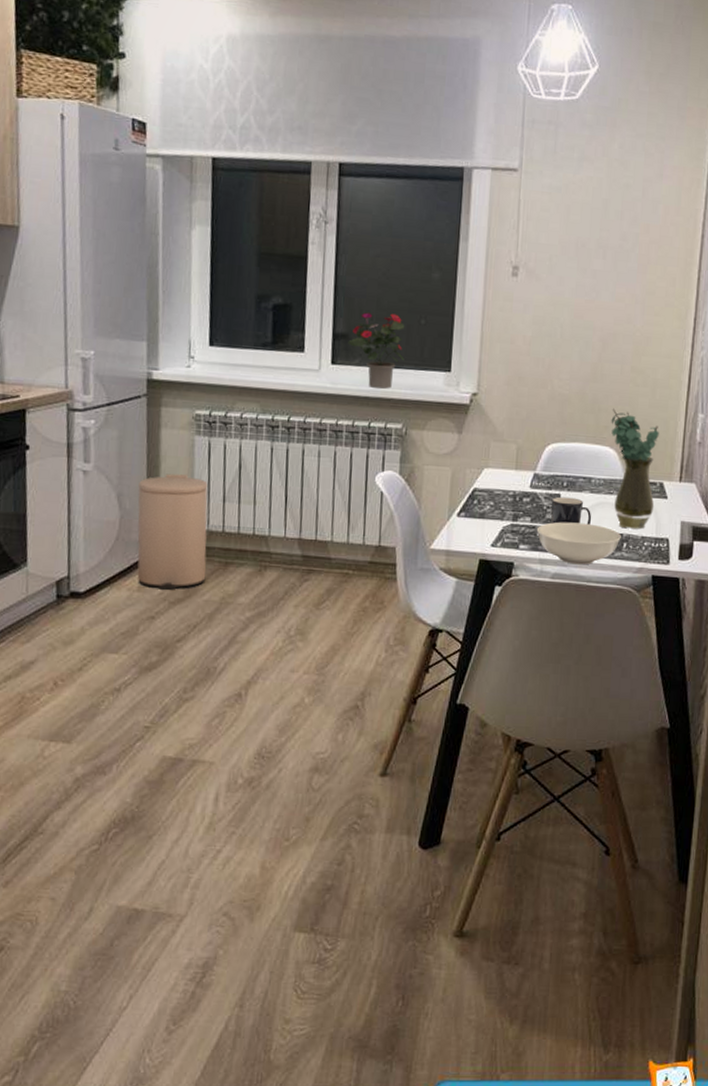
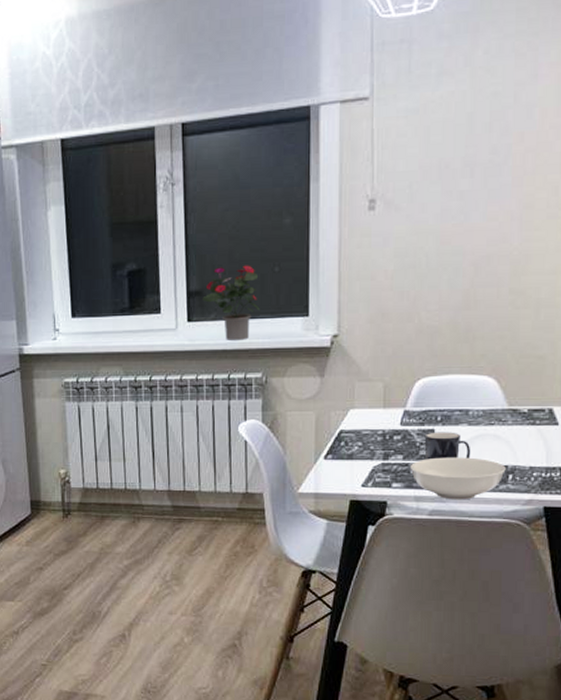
pedal bin: present [137,473,208,591] -> none [19,438,85,544]
vase: present [611,408,659,530] -> none [488,335,546,460]

